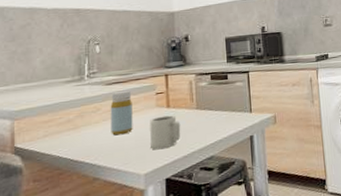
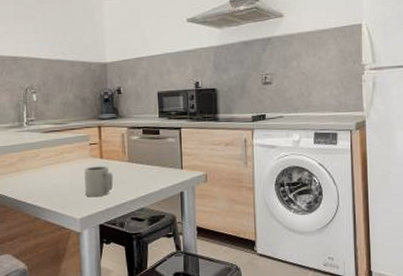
bottle: present [110,91,133,136] -> none [48,140,69,181]

